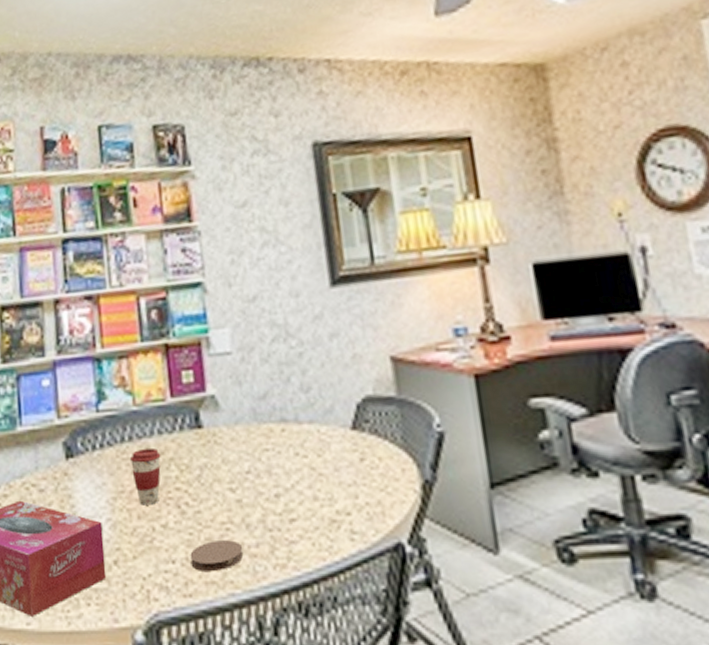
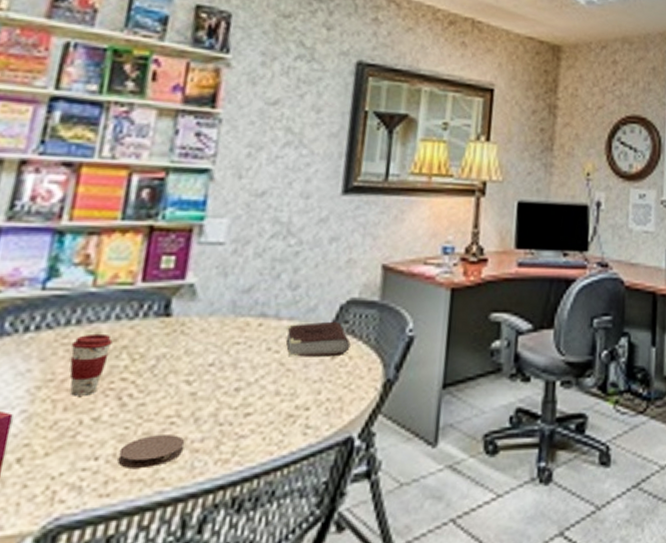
book: none [309,421,377,461] -> present [285,321,351,357]

